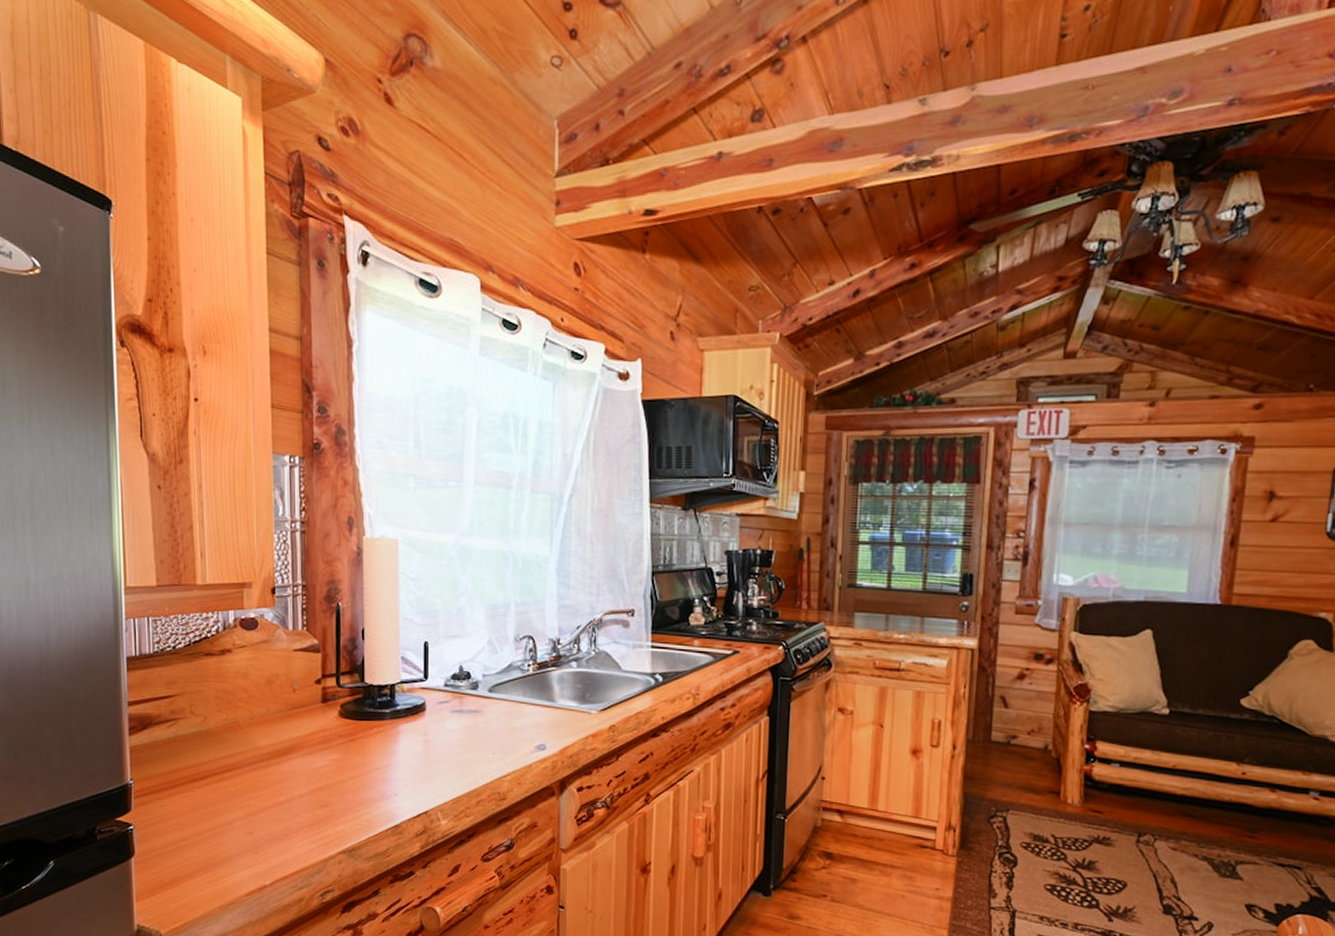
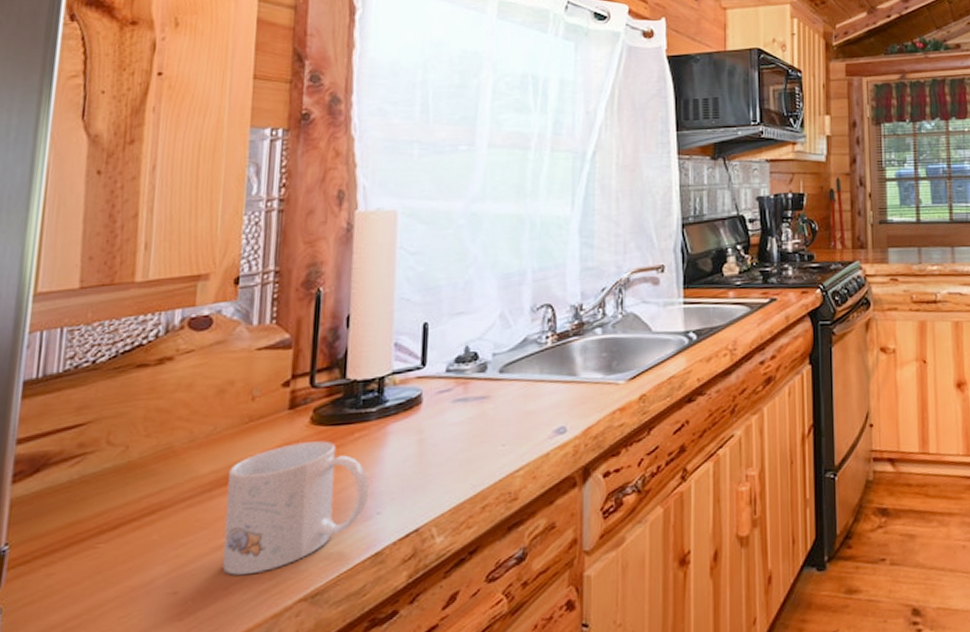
mug: none [281,730,388,827] -> present [222,441,370,575]

